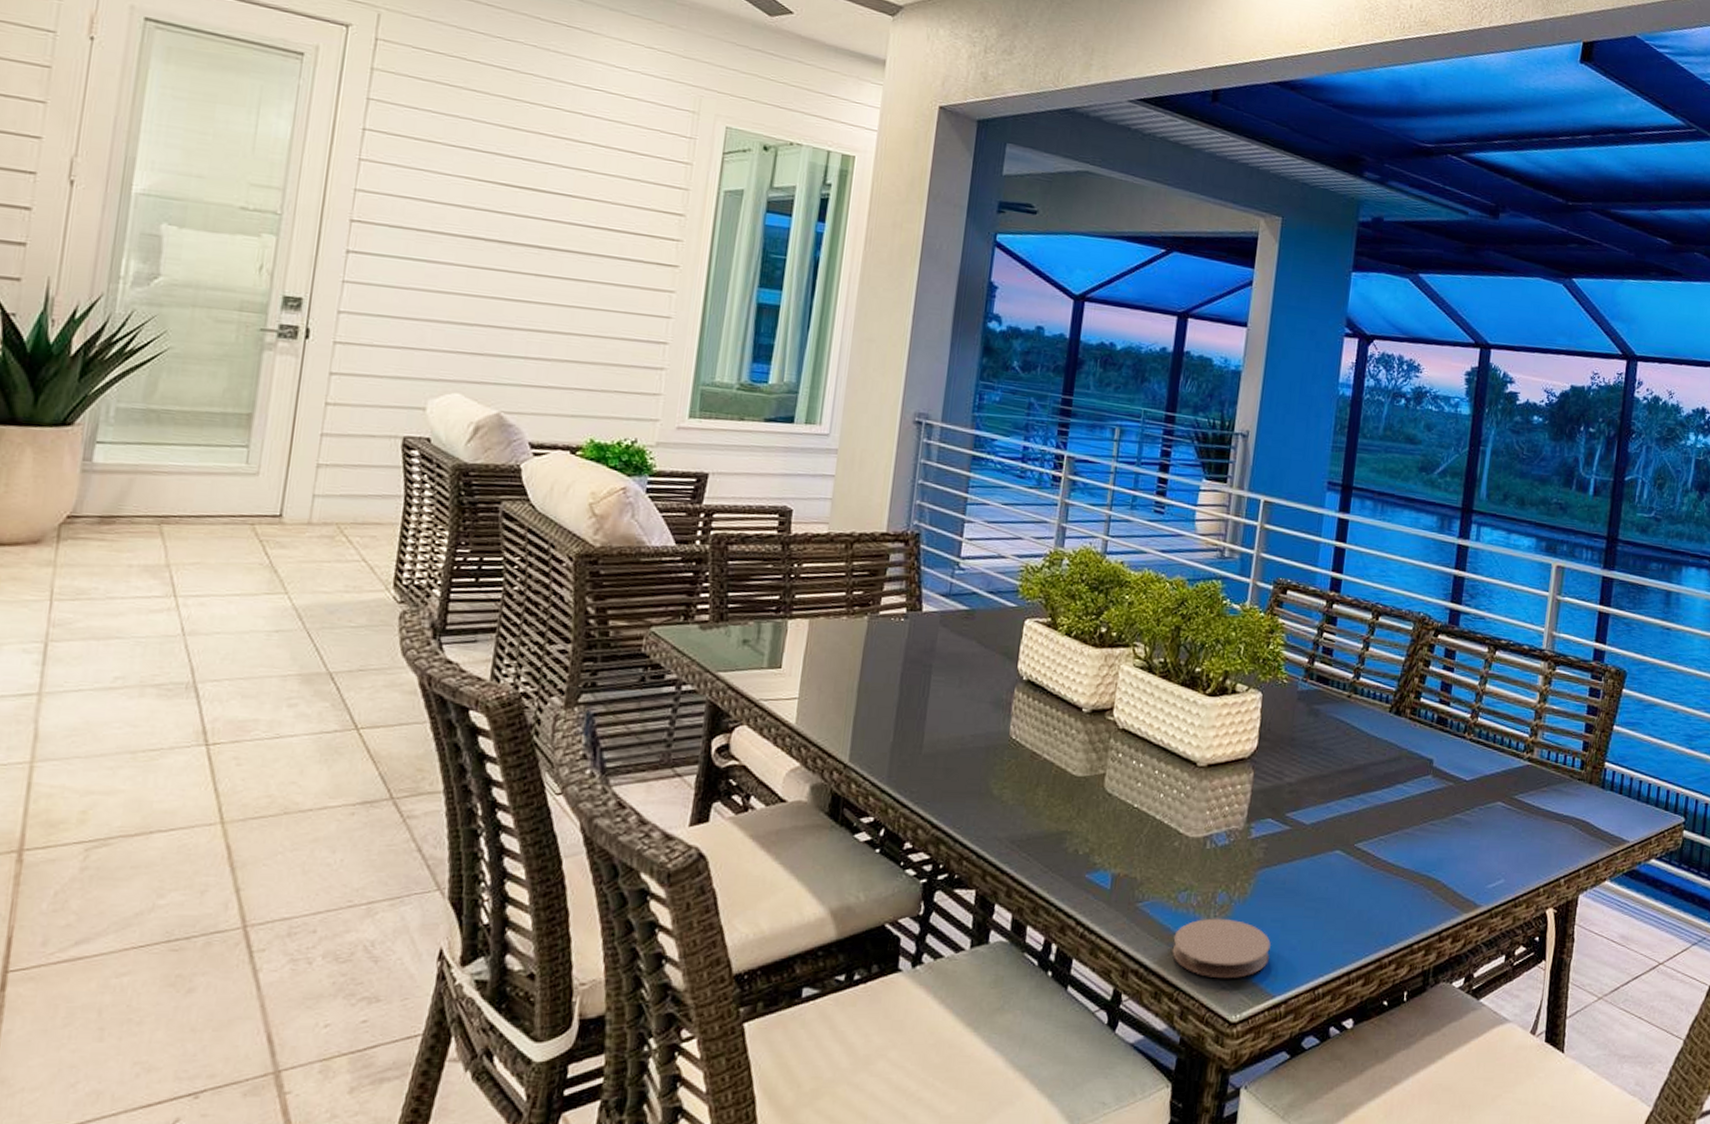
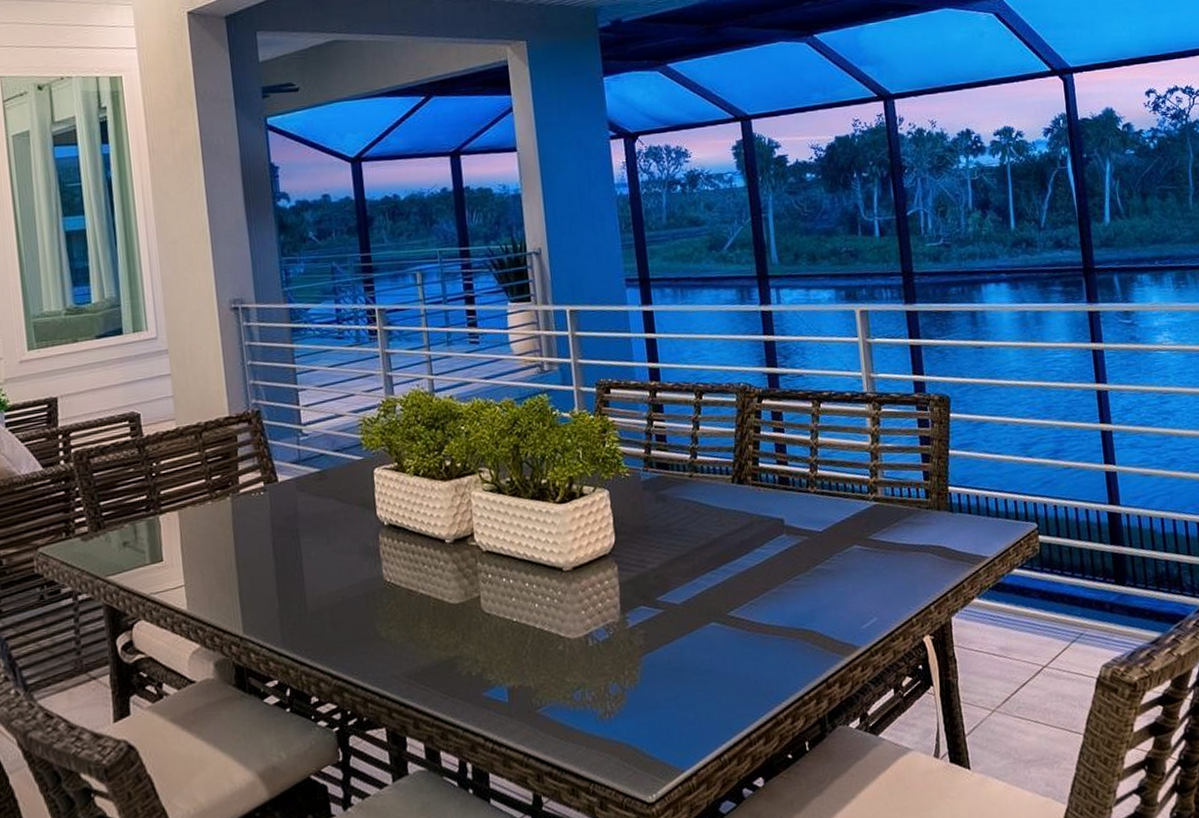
coaster: present [1172,918,1271,979] -> none [577,706,671,765]

